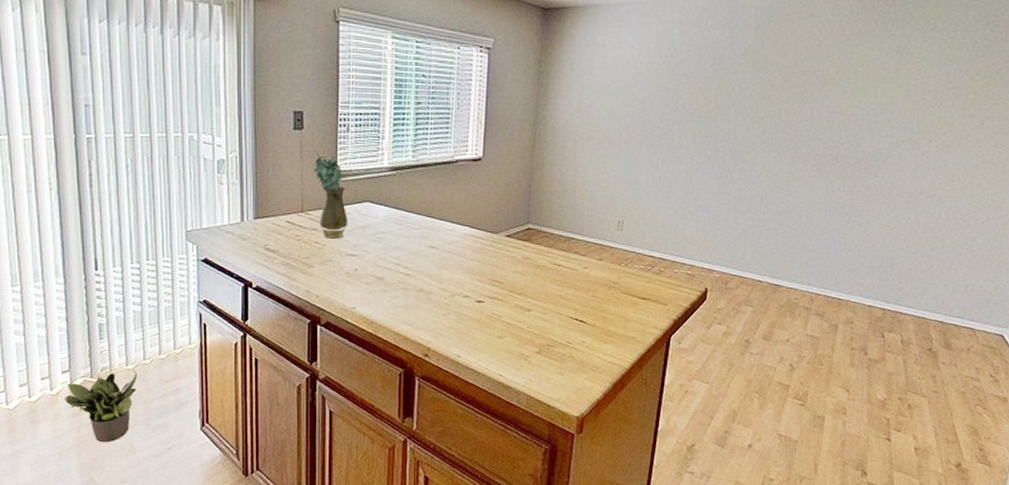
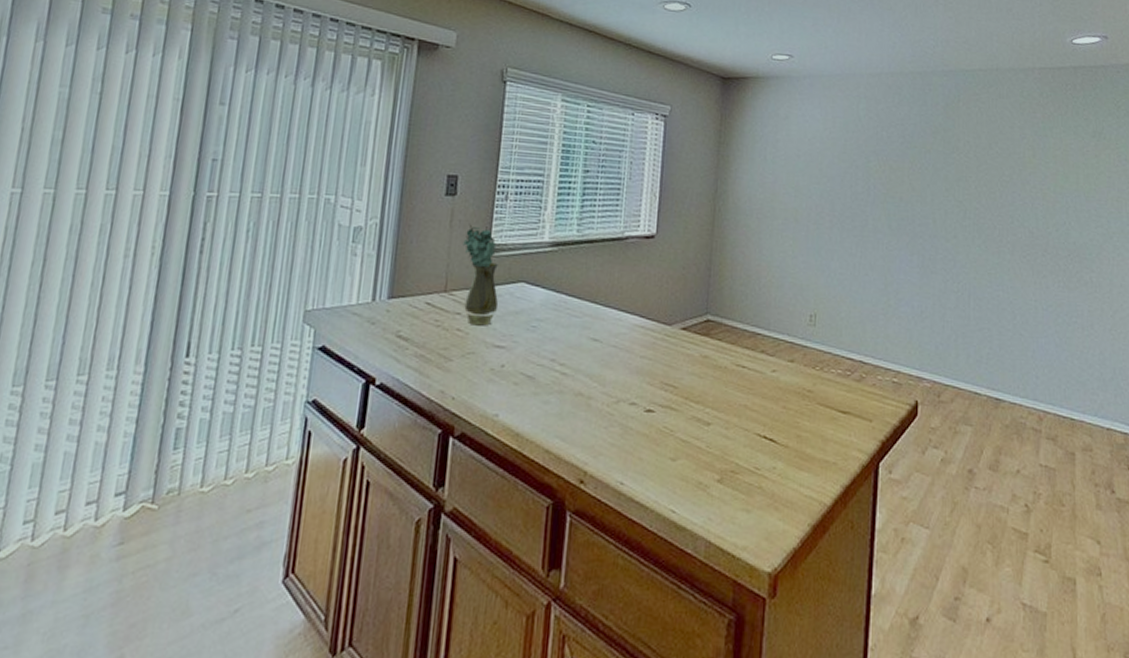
potted plant: present [63,370,137,443] -> none [109,493,213,601]

